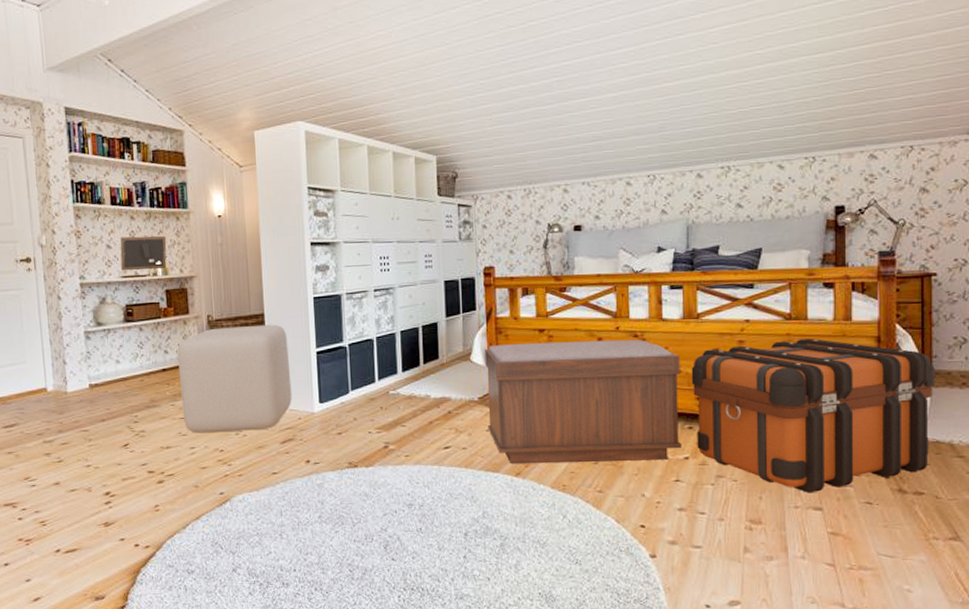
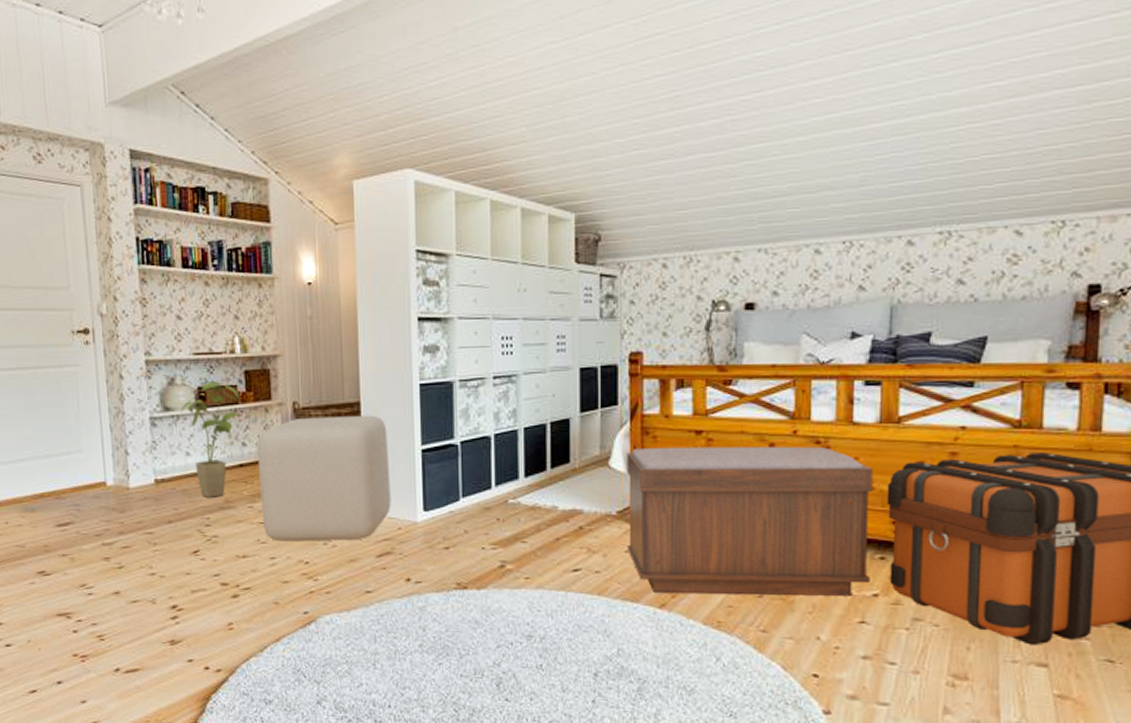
house plant: none [111,299,164,398] -> present [180,381,241,497]
picture frame: present [120,235,167,271] -> none [192,305,247,347]

